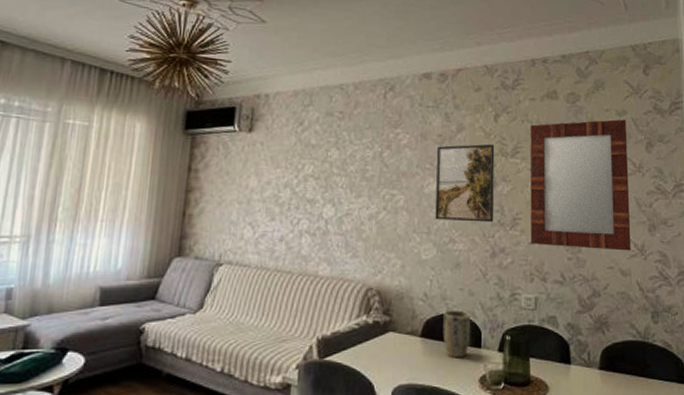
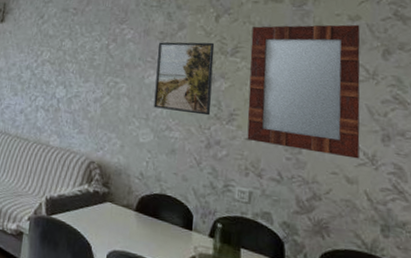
plant pot: present [443,310,471,358] -> none [156,190,184,237]

